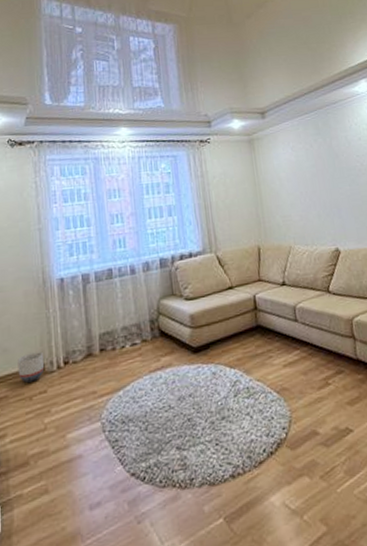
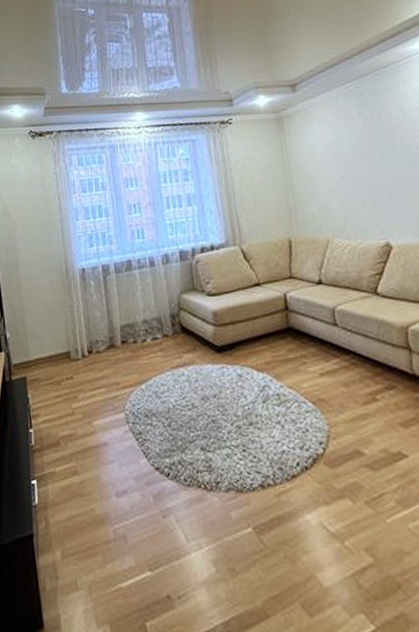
planter: present [17,351,44,383] -> none [46,339,70,368]

